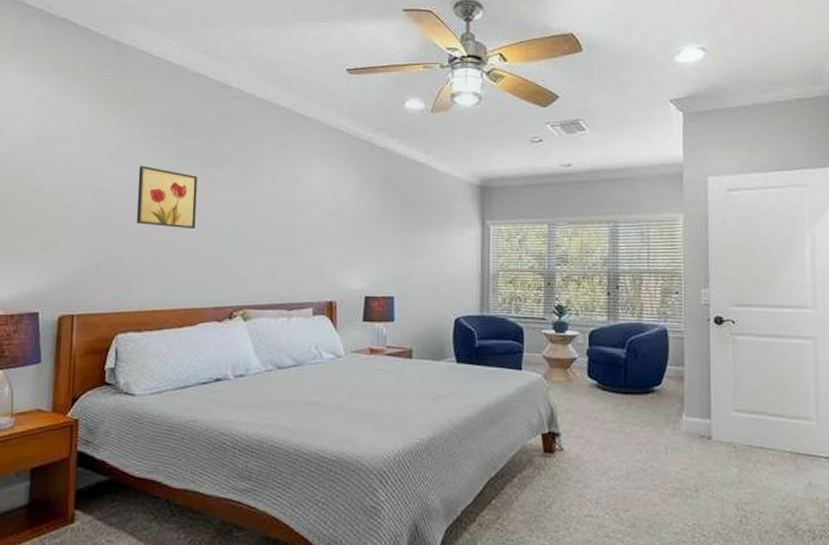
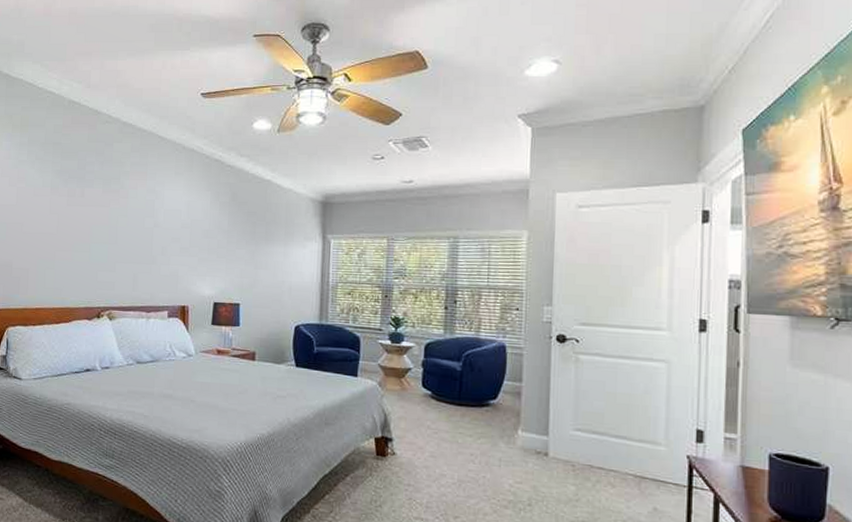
wall art: present [136,166,198,228] -> none [23,183,73,238]

